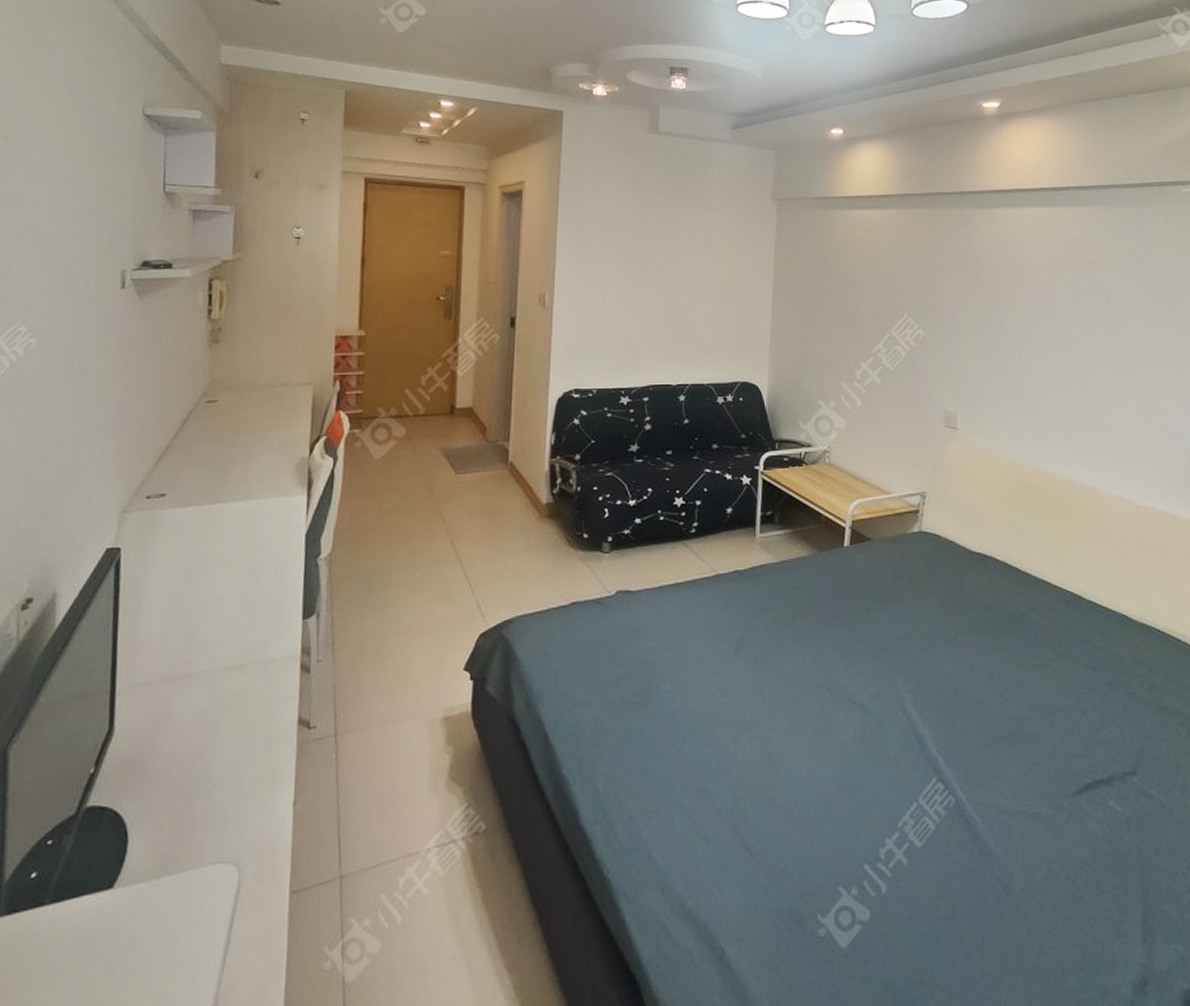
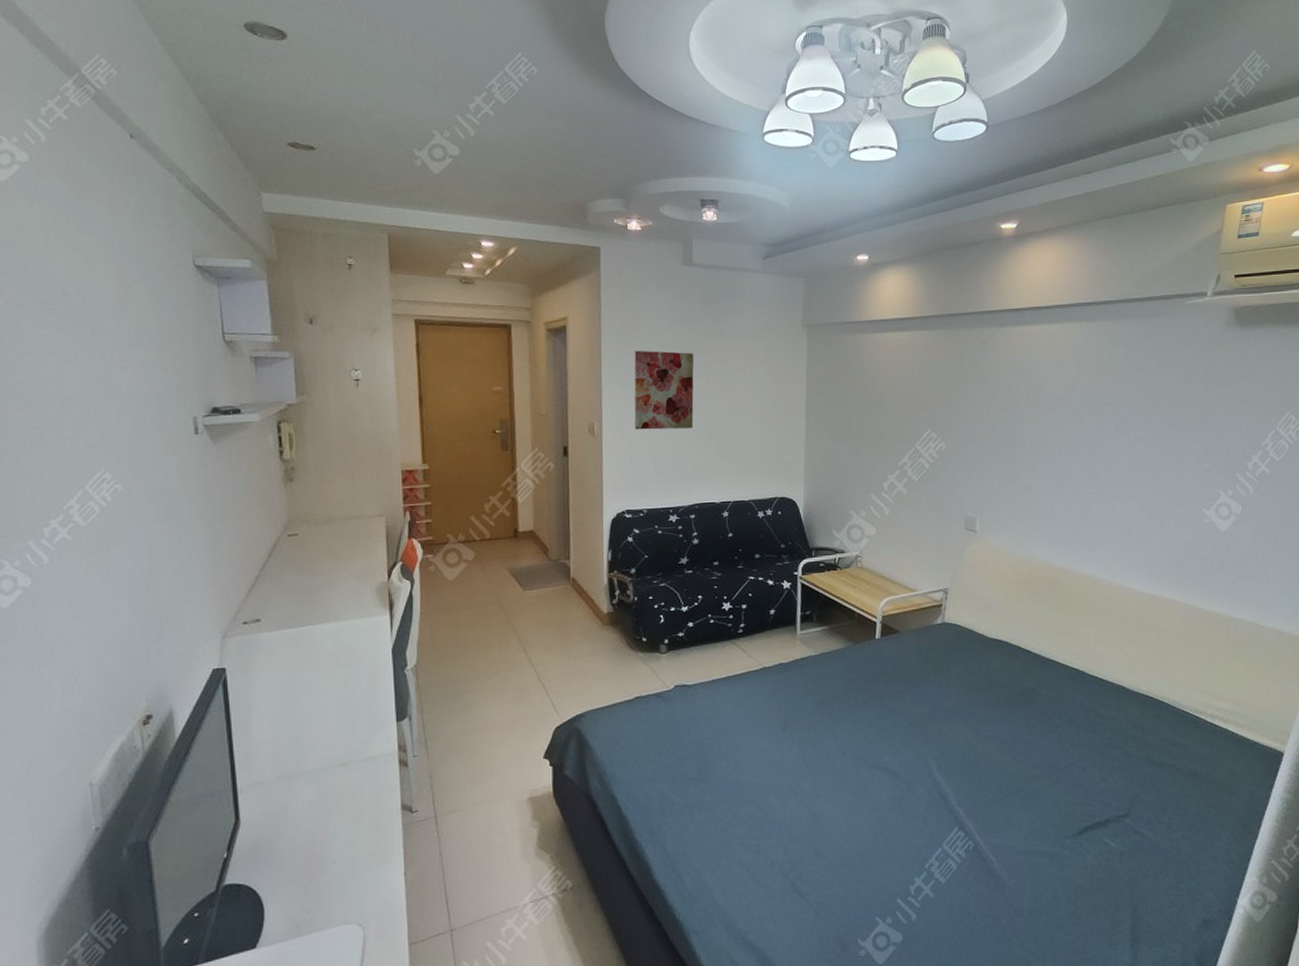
wall art: none [588,218,656,304] -> present [634,350,694,430]

